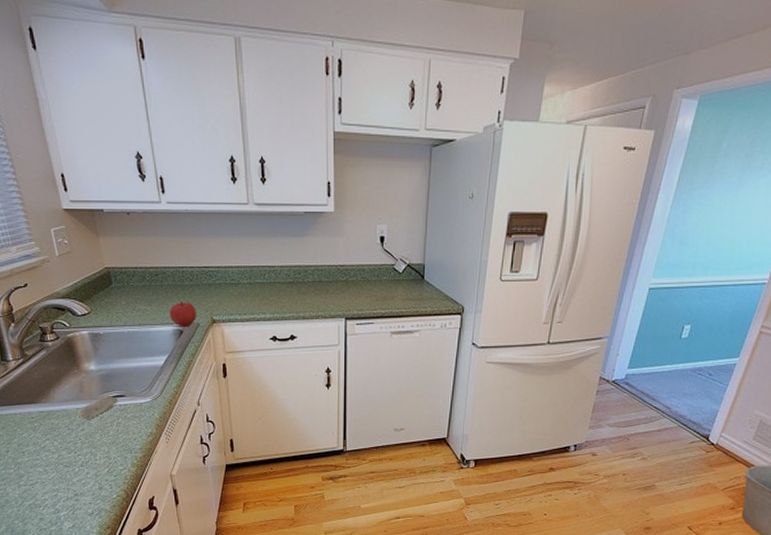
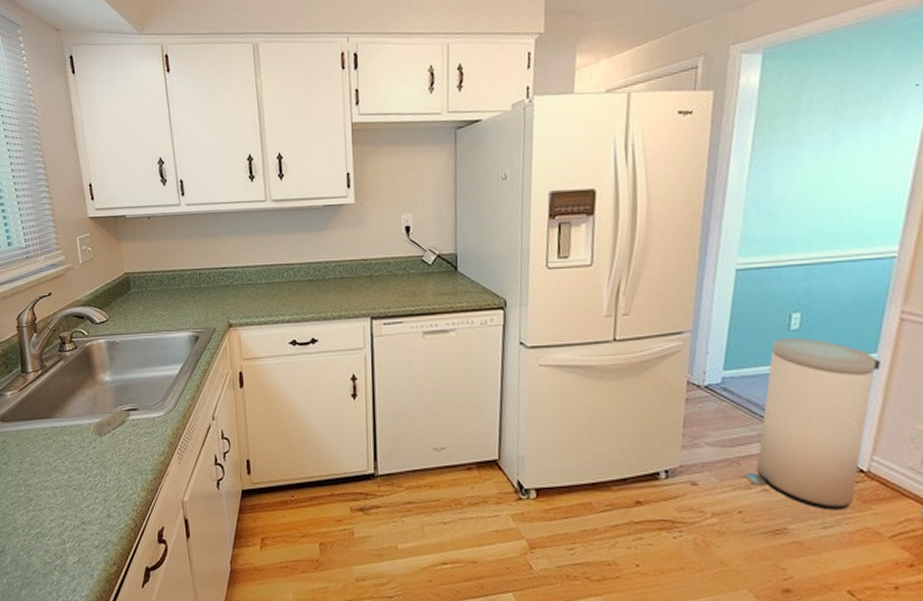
fruit: present [169,301,196,327] -> none [185,304,213,333]
pedal bin: none [631,344,740,472] -> present [744,338,881,511]

